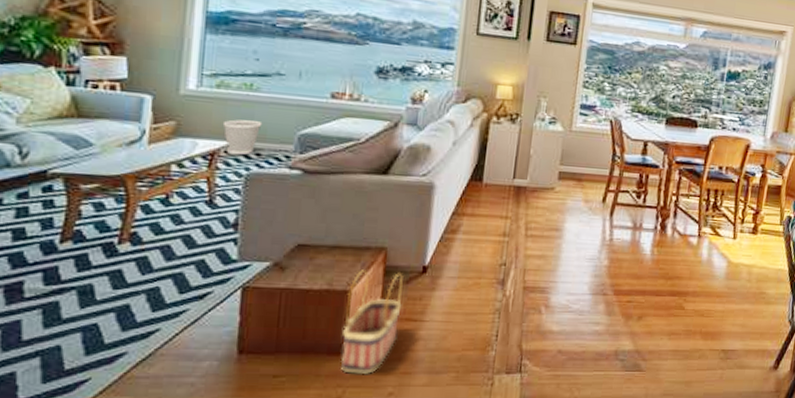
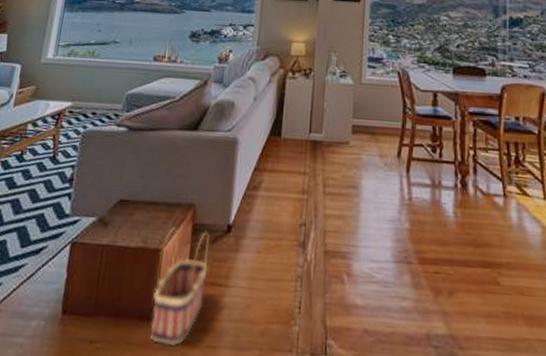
wastebasket: present [222,119,263,155] -> none [69,83,100,114]

